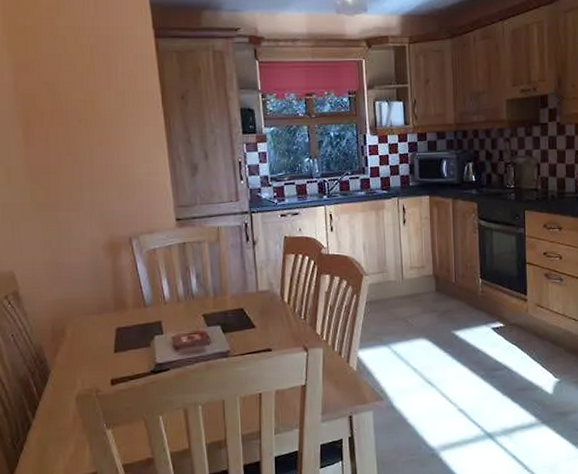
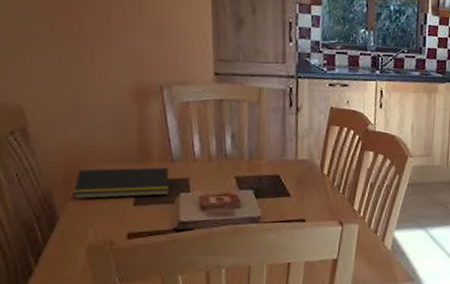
notepad: none [61,313,145,352] -> present [73,167,170,199]

